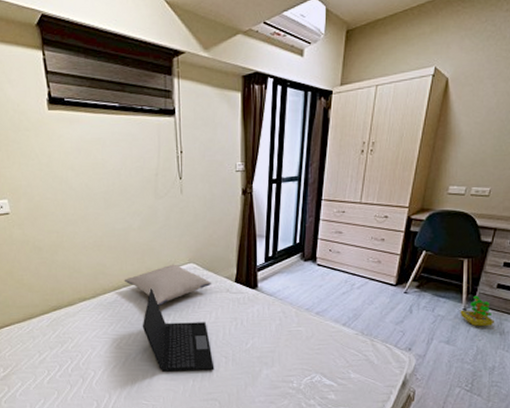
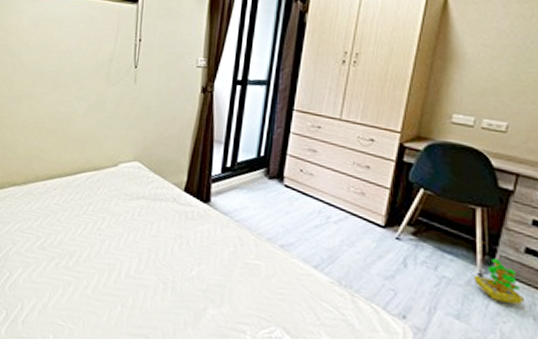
pillow: present [124,264,211,306] -> none [59,159,156,206]
laptop: present [142,288,215,372] -> none [71,183,150,296]

